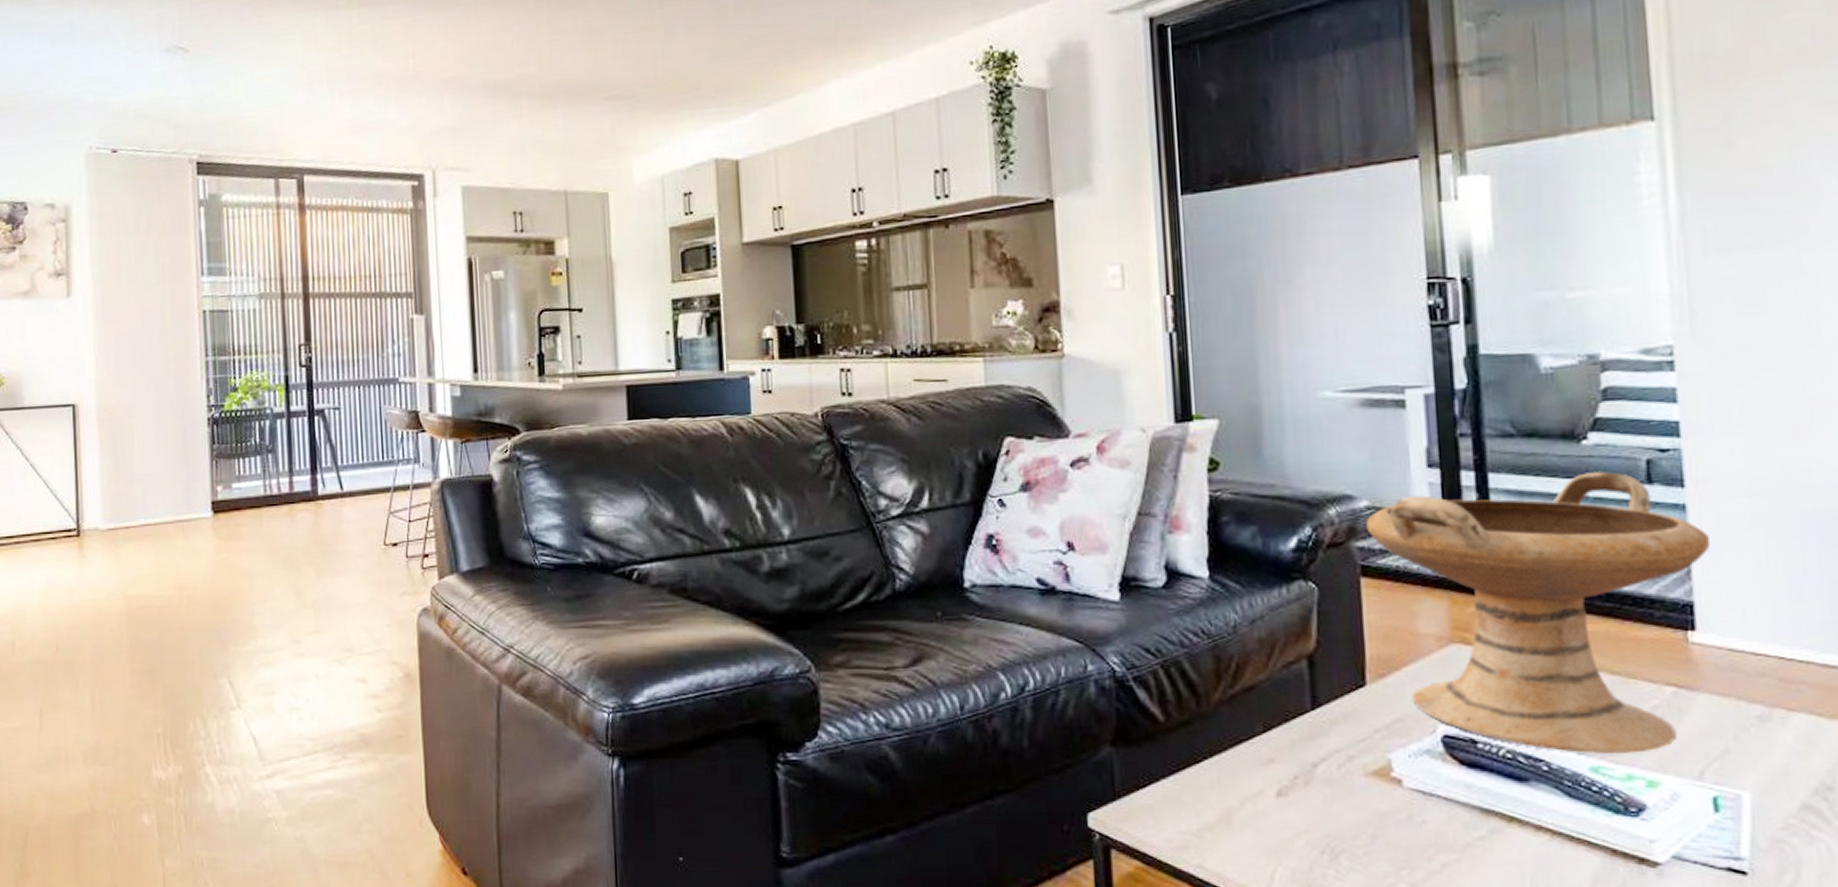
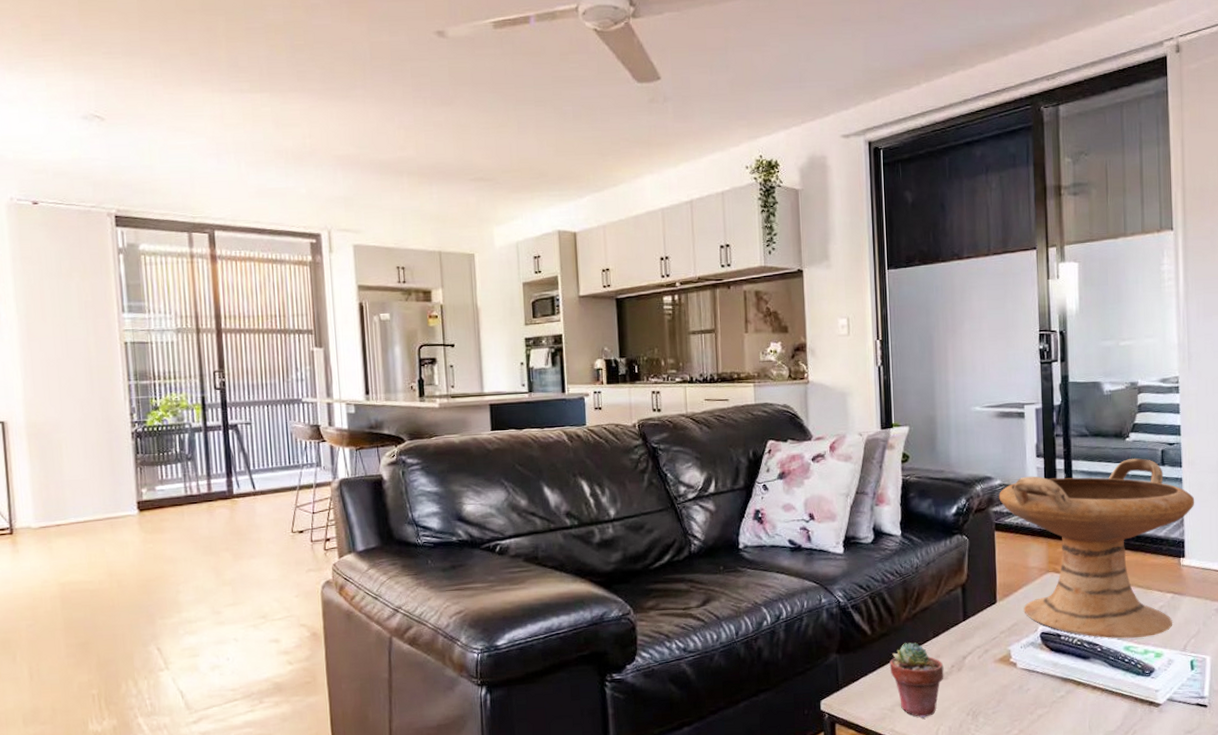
potted succulent: none [1193,737,1282,851] -> present [889,642,944,718]

